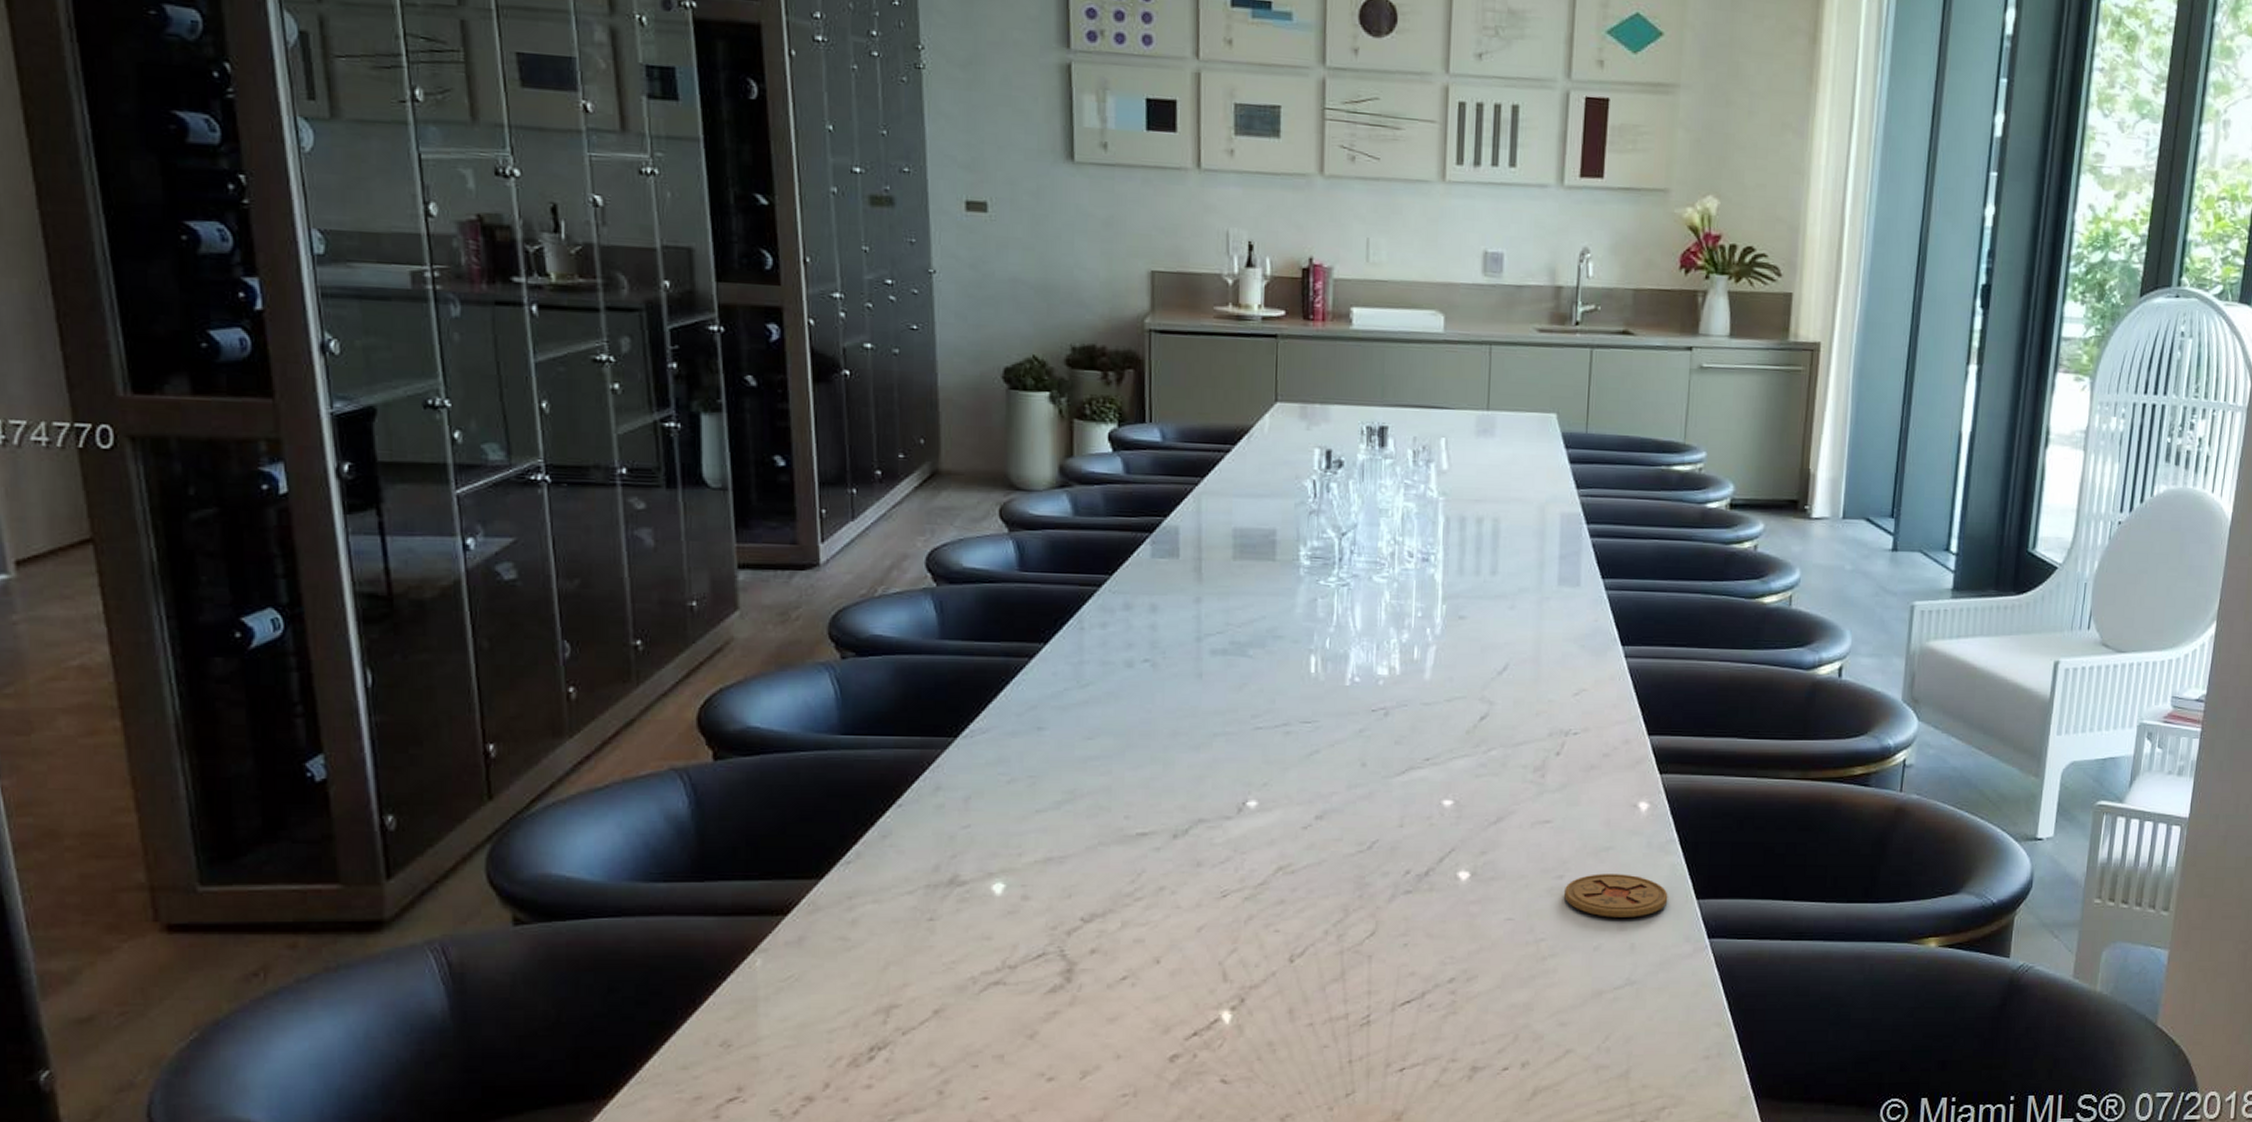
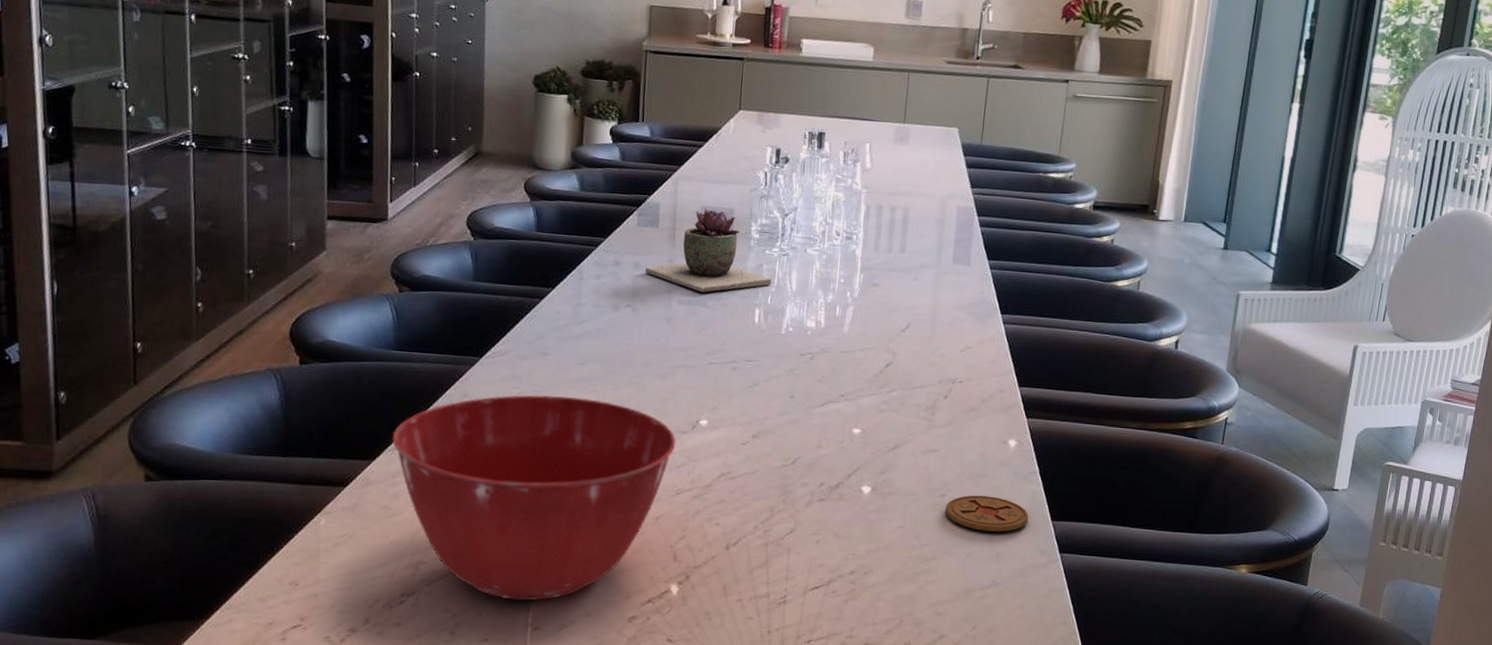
mixing bowl: none [844,781,1218,1045] -> present [392,395,676,601]
succulent plant: none [1164,530,1330,639] -> present [644,208,772,293]

